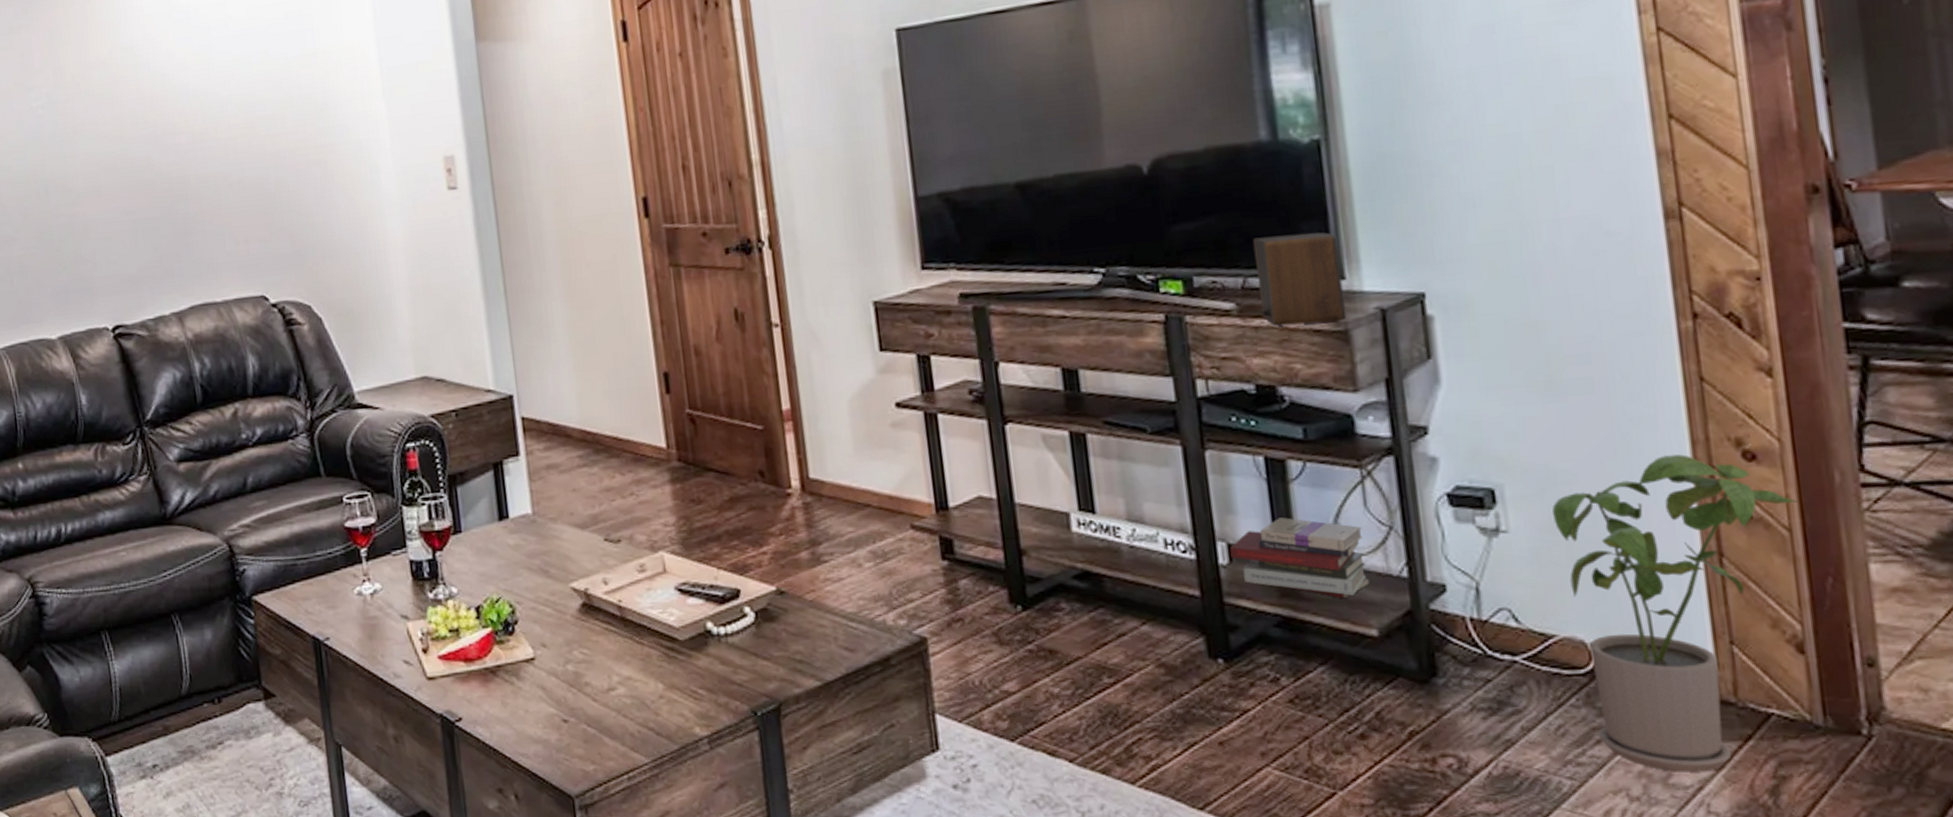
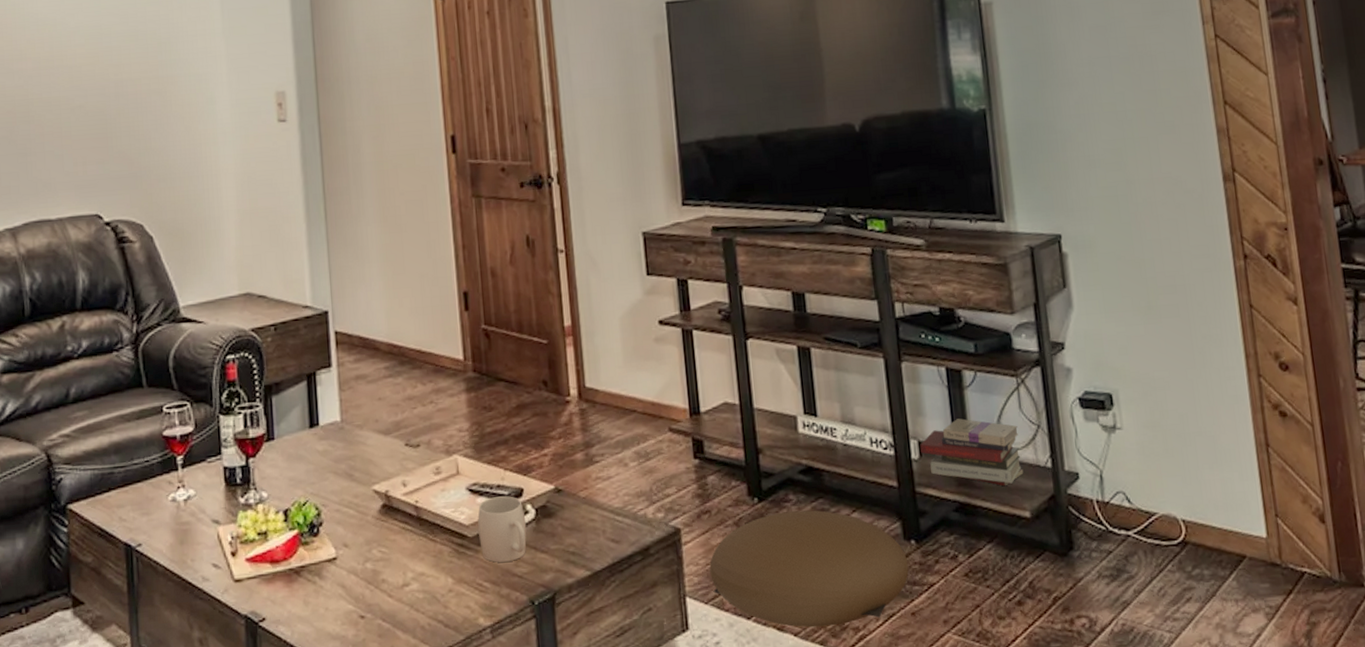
mug: none [689,597,746,669] -> present [477,496,527,562]
pouf: none [963,621,1215,754] -> present [709,510,909,628]
speaker: present [1252,232,1347,326] -> none [937,183,1006,259]
house plant: present [1552,454,1799,773] -> none [1153,365,1317,623]

